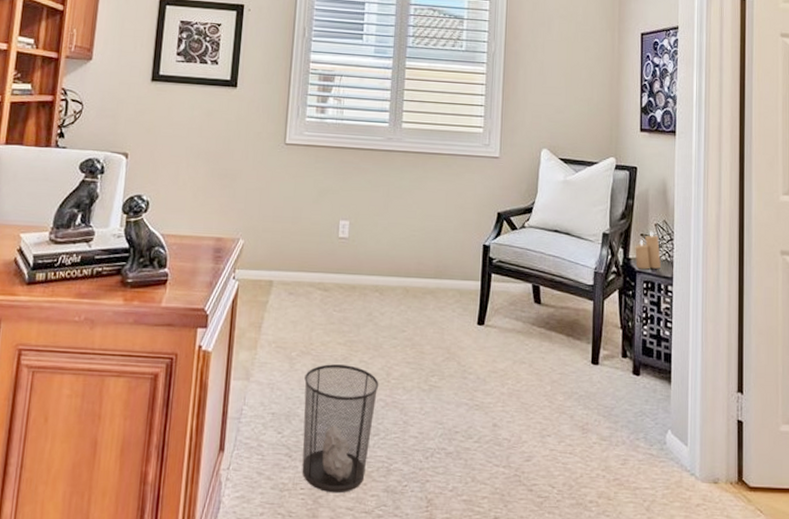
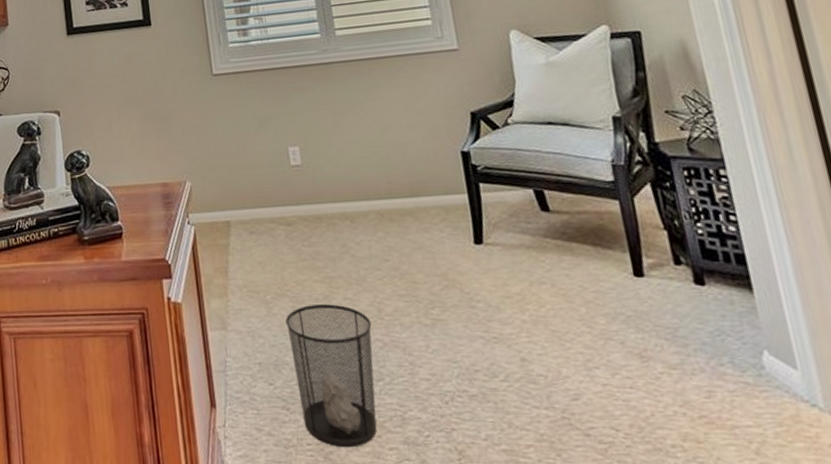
candle: present [635,231,662,270] -> none [660,106,705,154]

